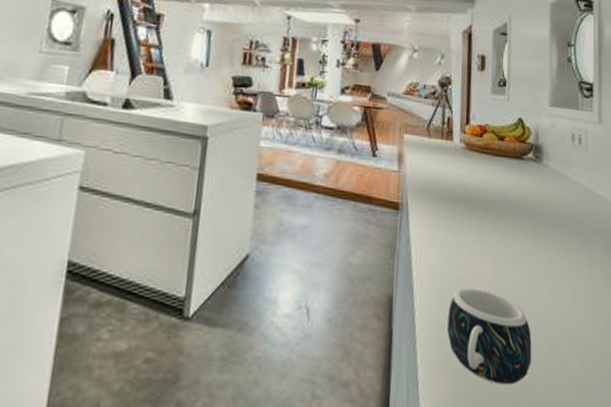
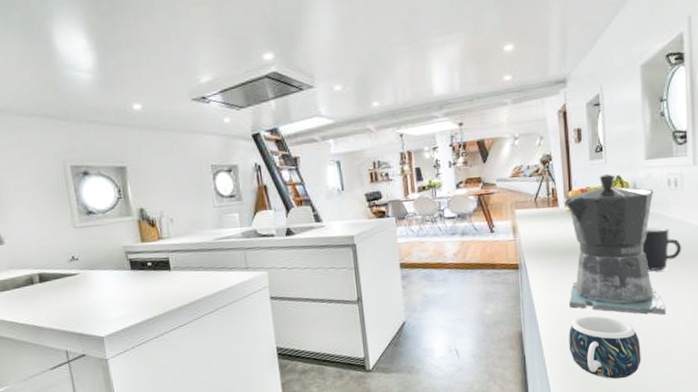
coffee maker: none [453,113,564,303] -> present [563,173,667,315]
mug: none [541,186,584,243] -> present [642,226,682,271]

